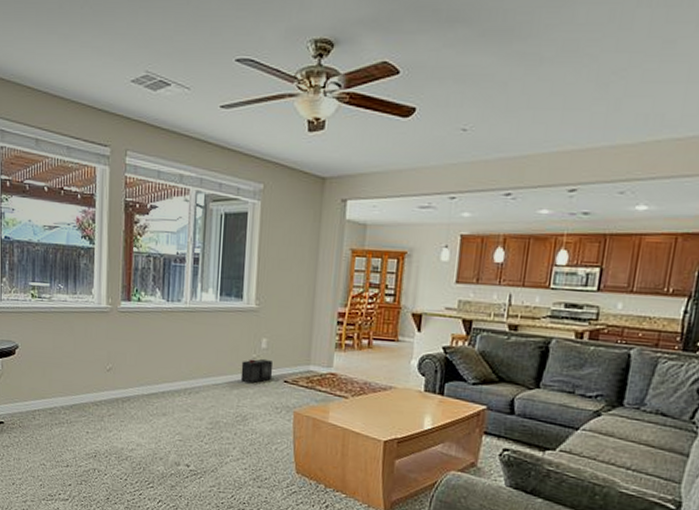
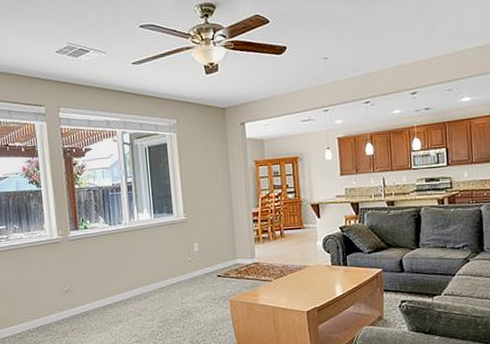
speaker: present [240,358,273,384] -> none [180,260,208,283]

